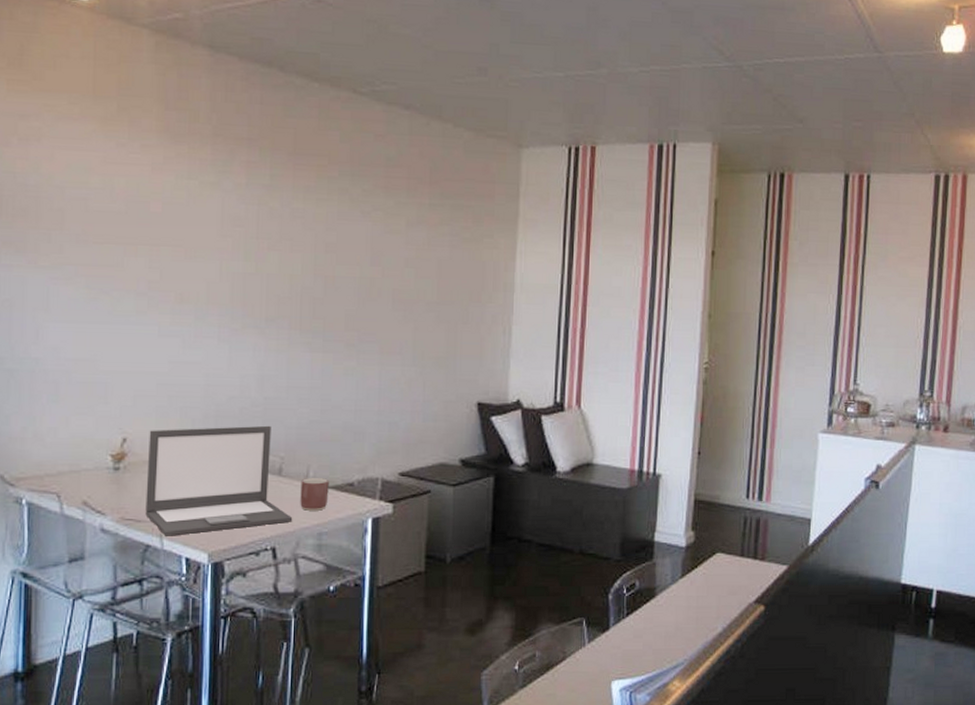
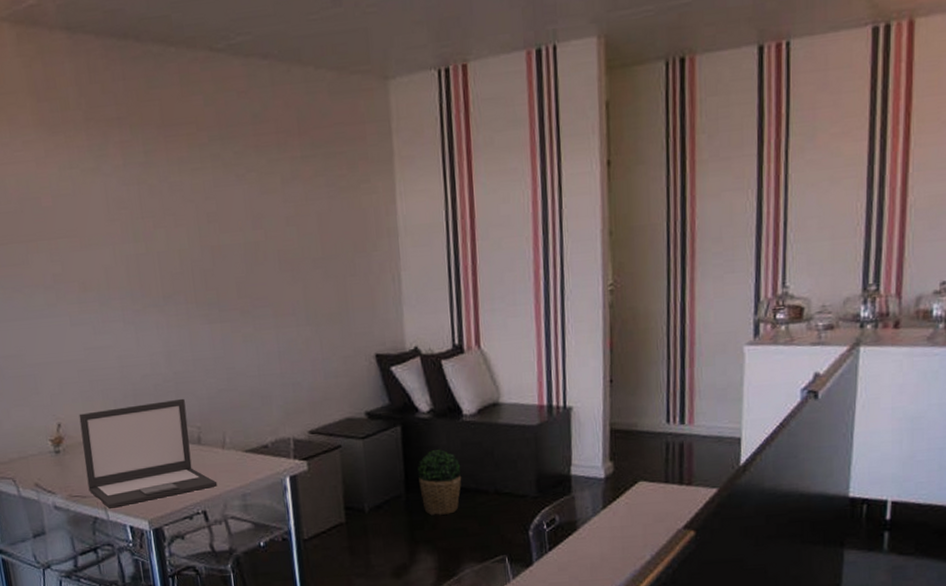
mug: present [300,477,329,511] -> none [219,442,247,475]
potted plant: none [505,504,549,571] -> present [418,450,462,516]

